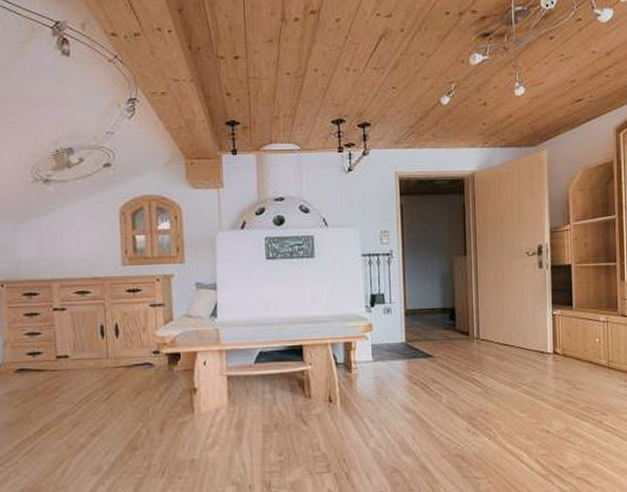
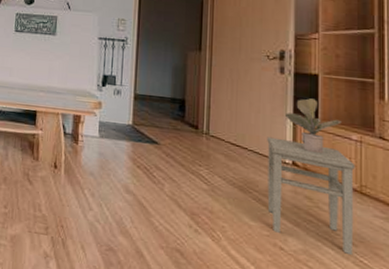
stool: none [531,331,604,423] -> present [267,137,356,255]
potted plant: none [545,288,592,339] -> present [285,98,342,154]

